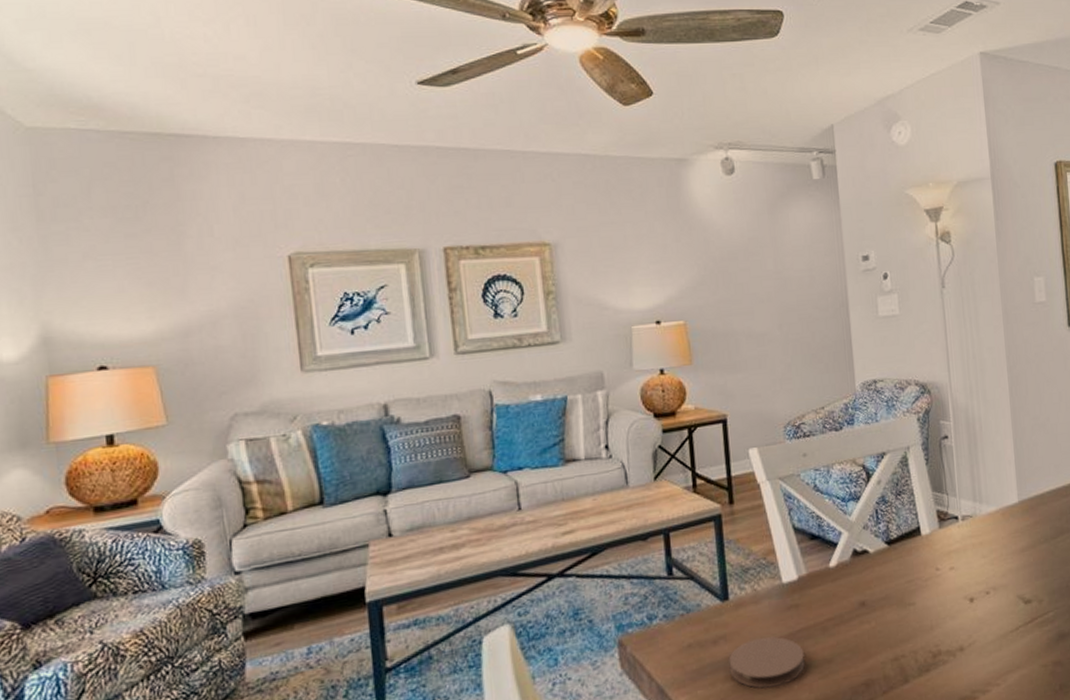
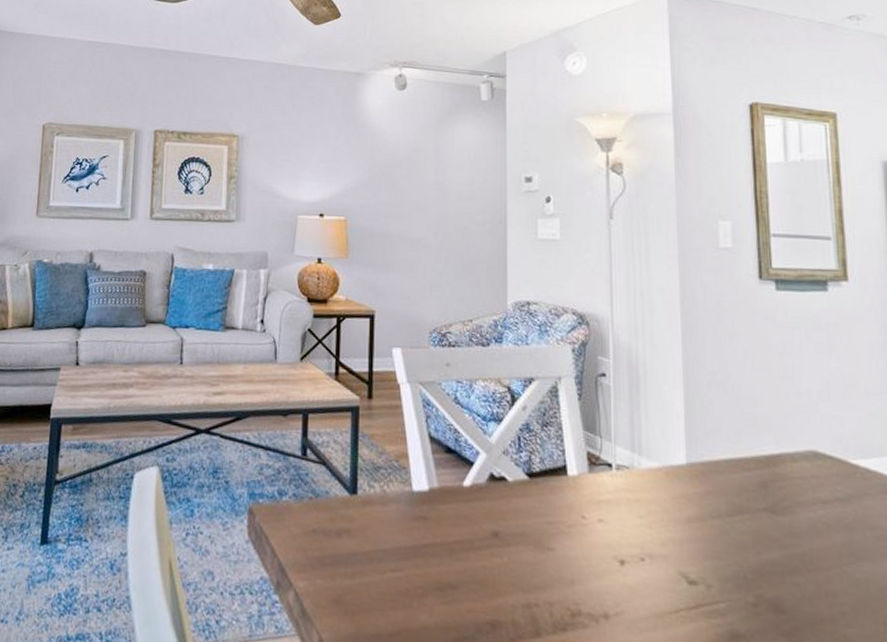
coaster: present [728,636,805,689] -> none [350,542,427,600]

